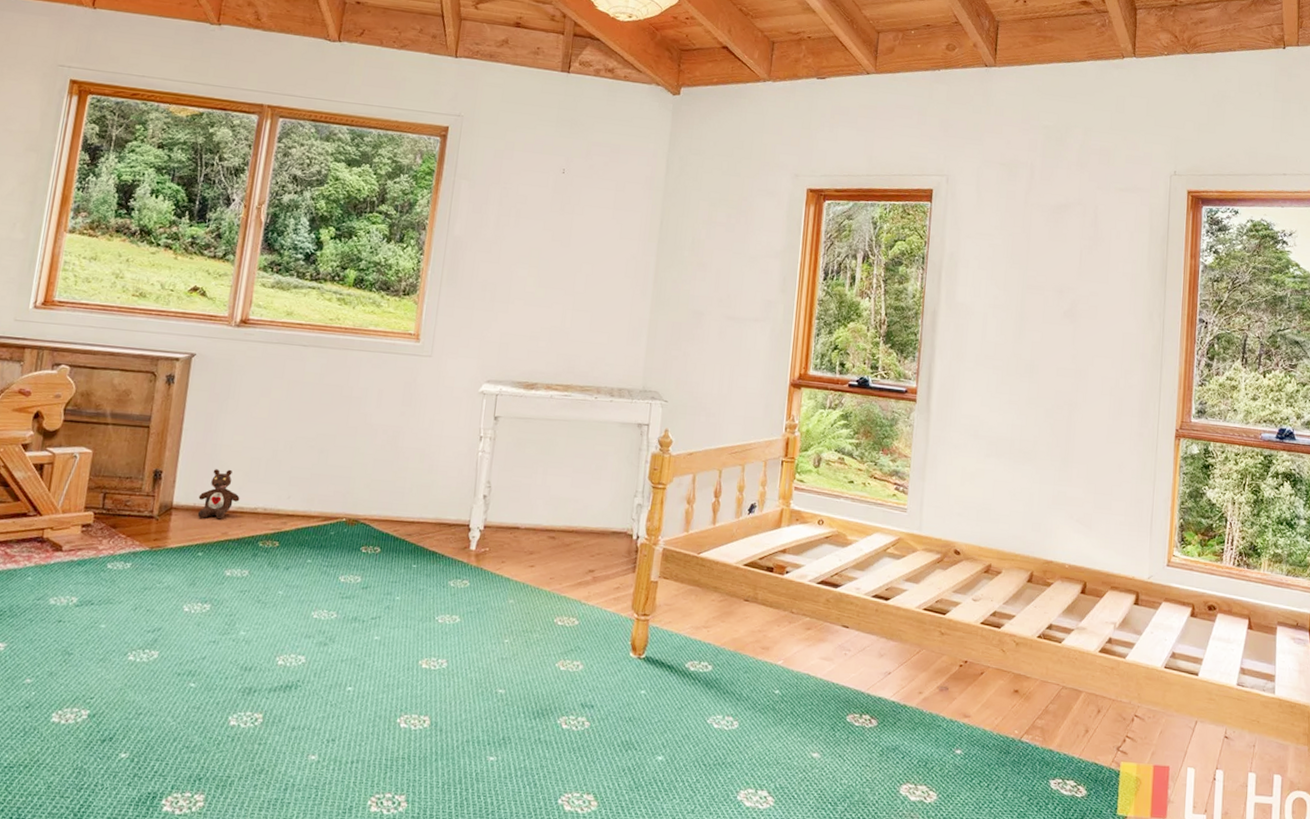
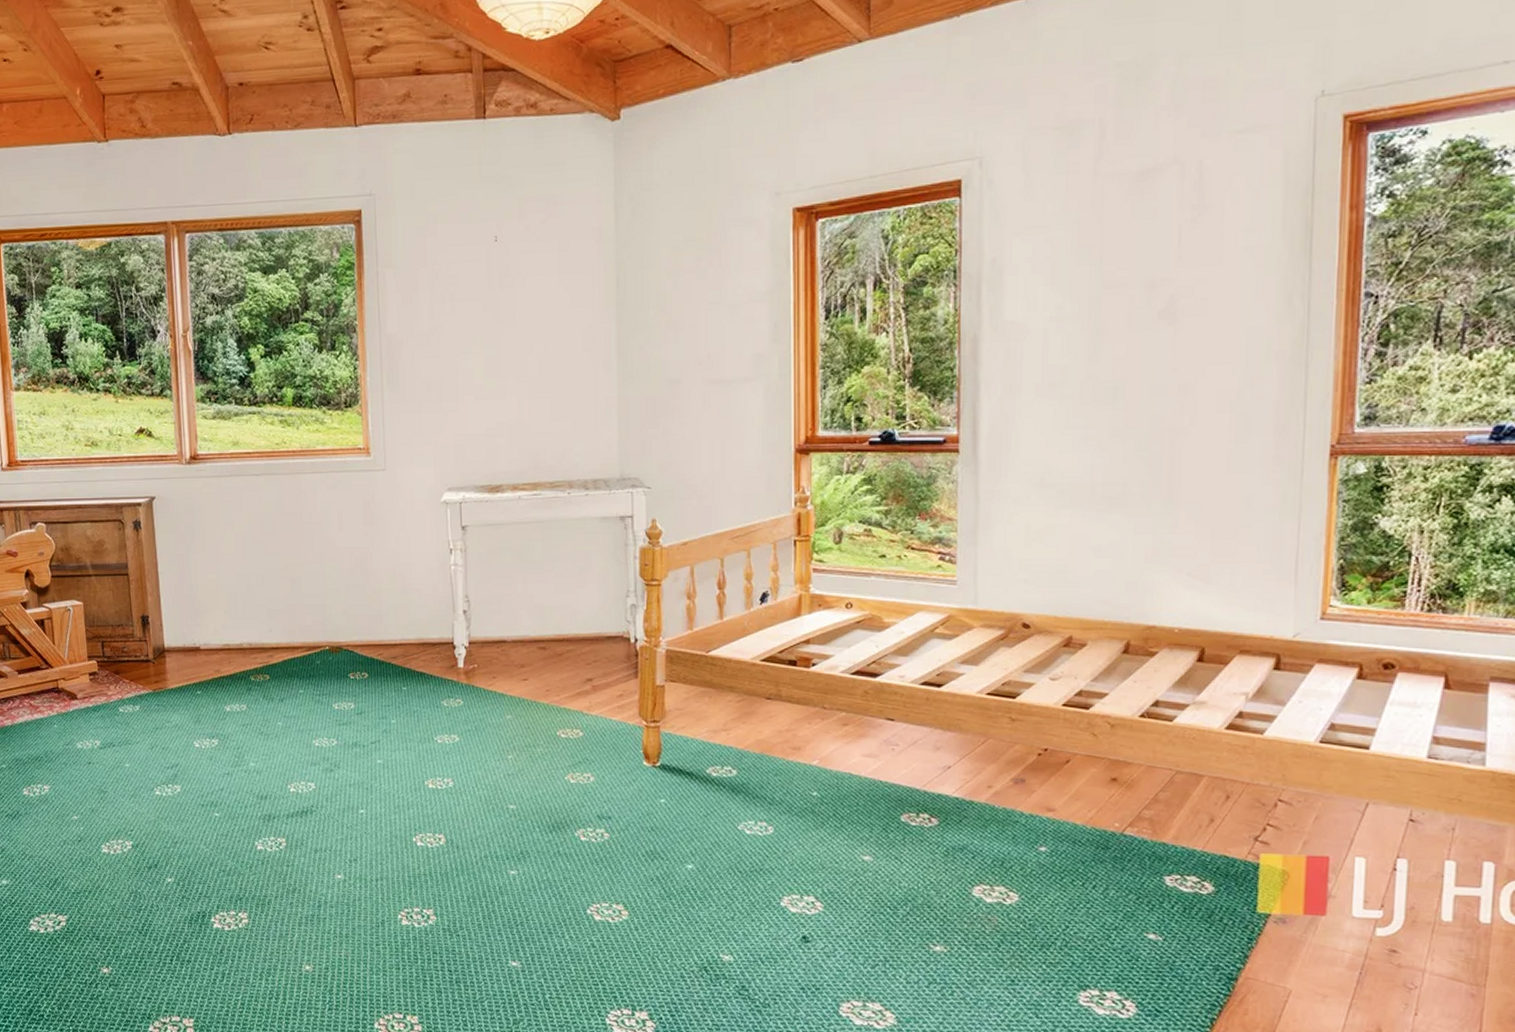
teddy bear: present [197,469,240,520] -> none [186,608,225,658]

